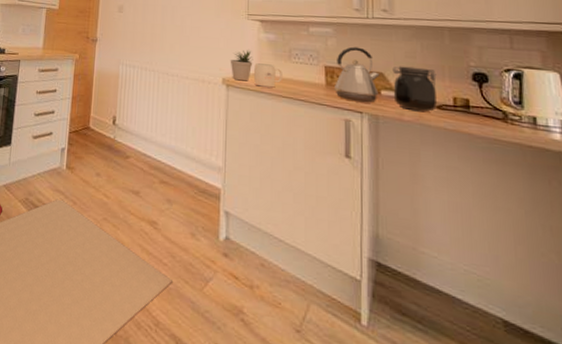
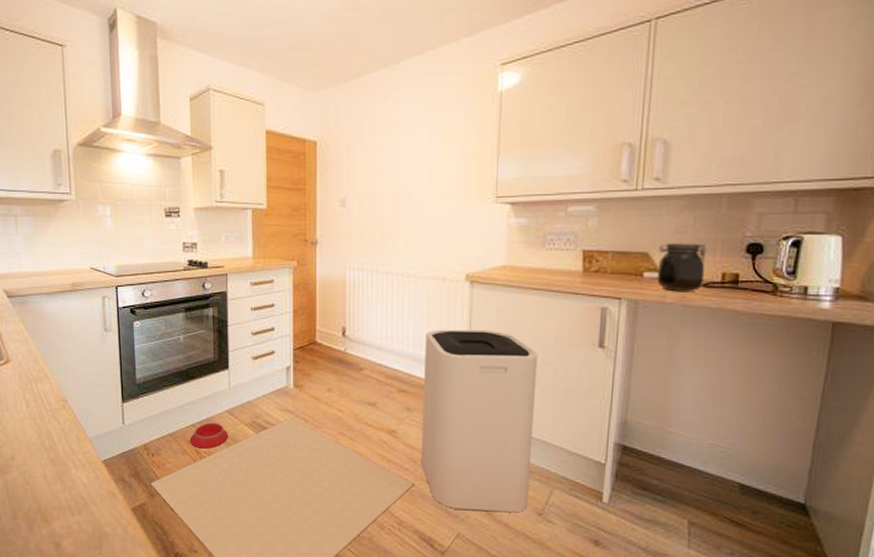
trash can: none [179,126,289,327] -> present [420,329,538,513]
potted plant: present [230,50,253,82] -> none [474,239,501,276]
mug: present [254,63,284,88] -> none [502,254,536,280]
kettle: present [333,46,380,104] -> none [591,225,644,288]

